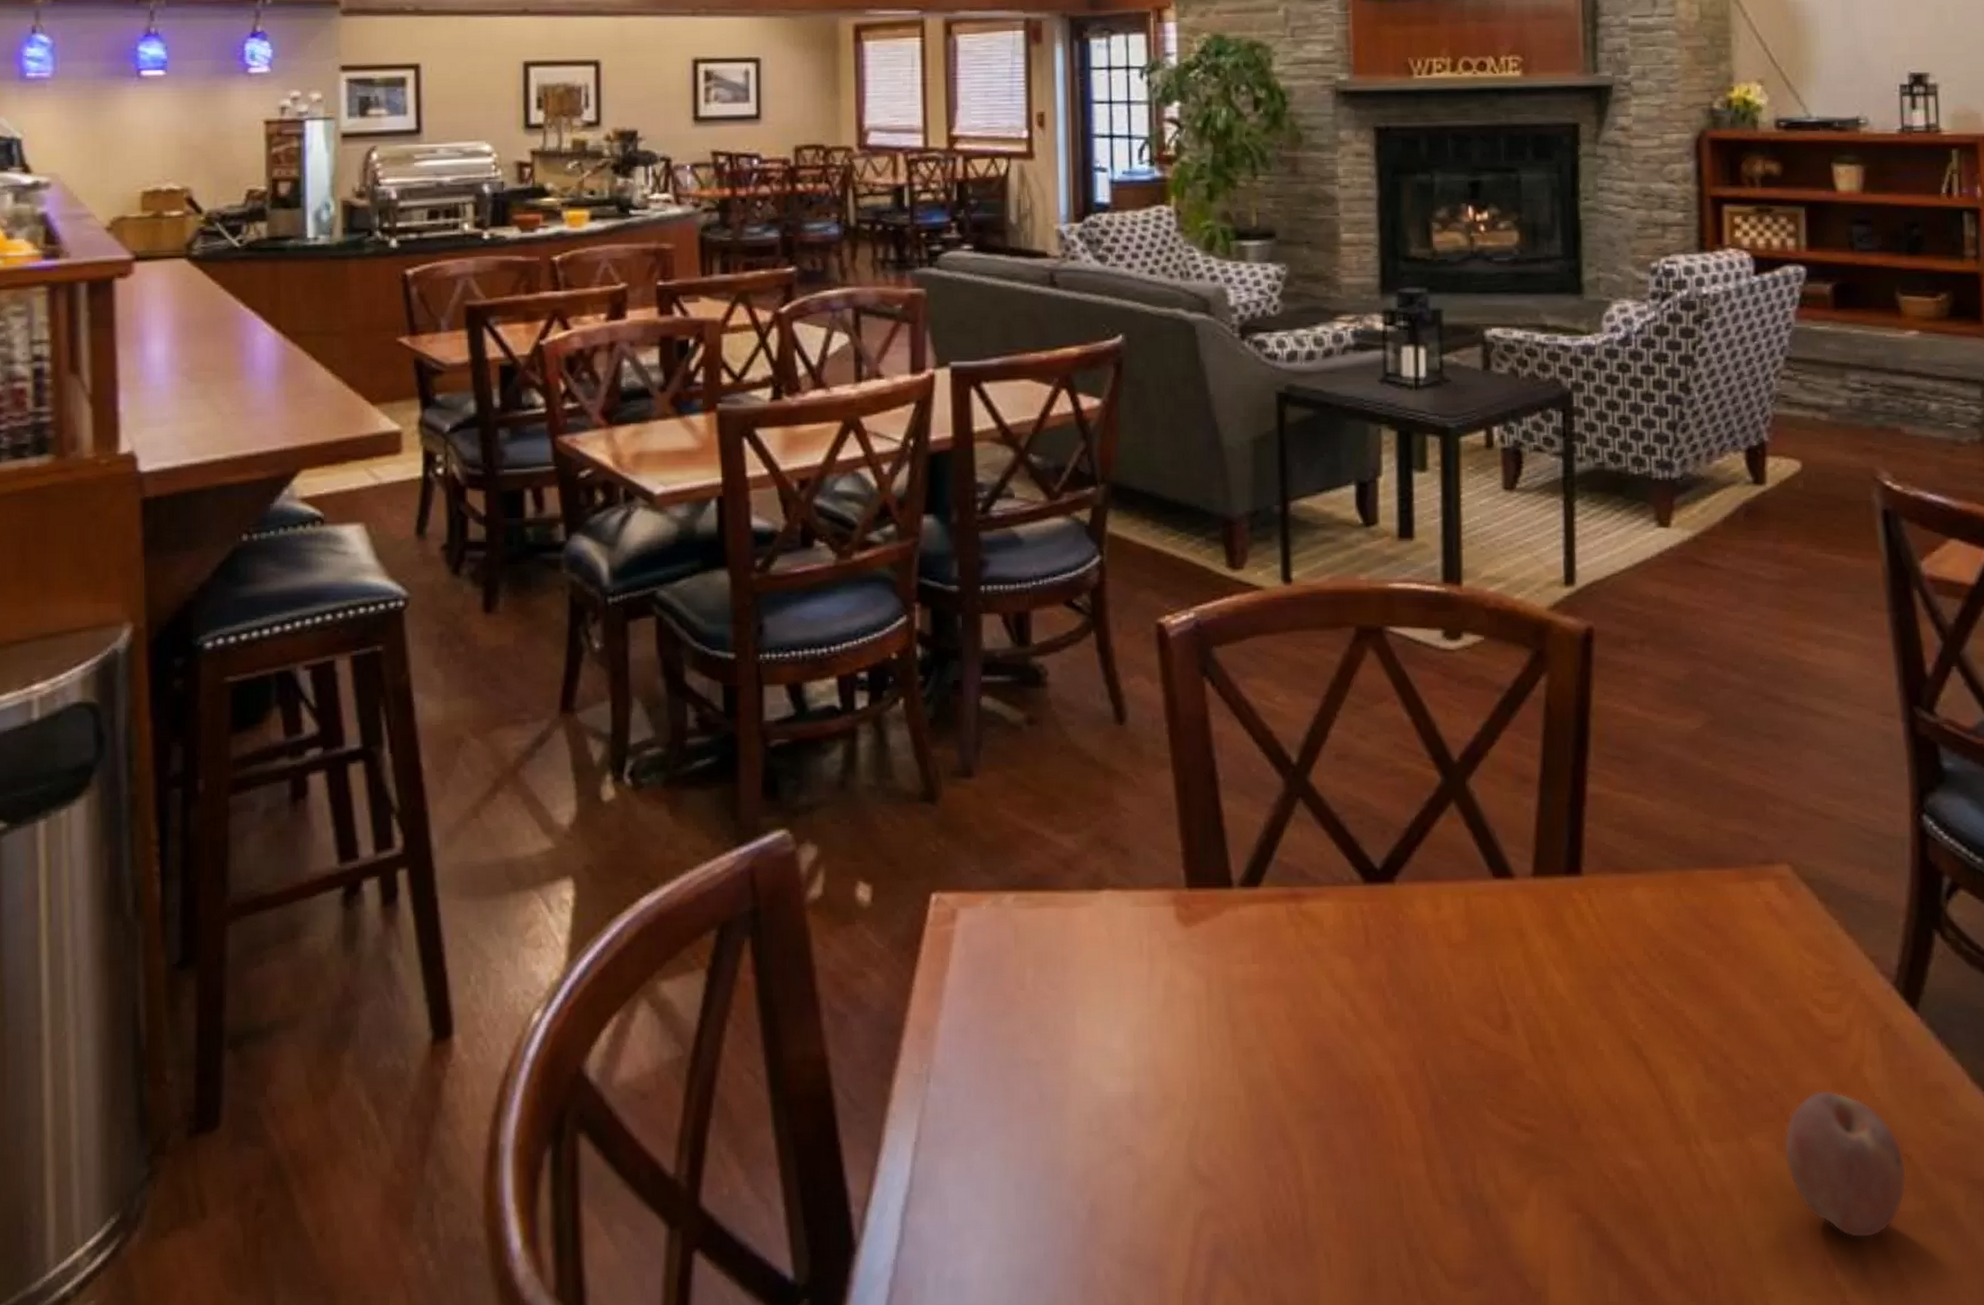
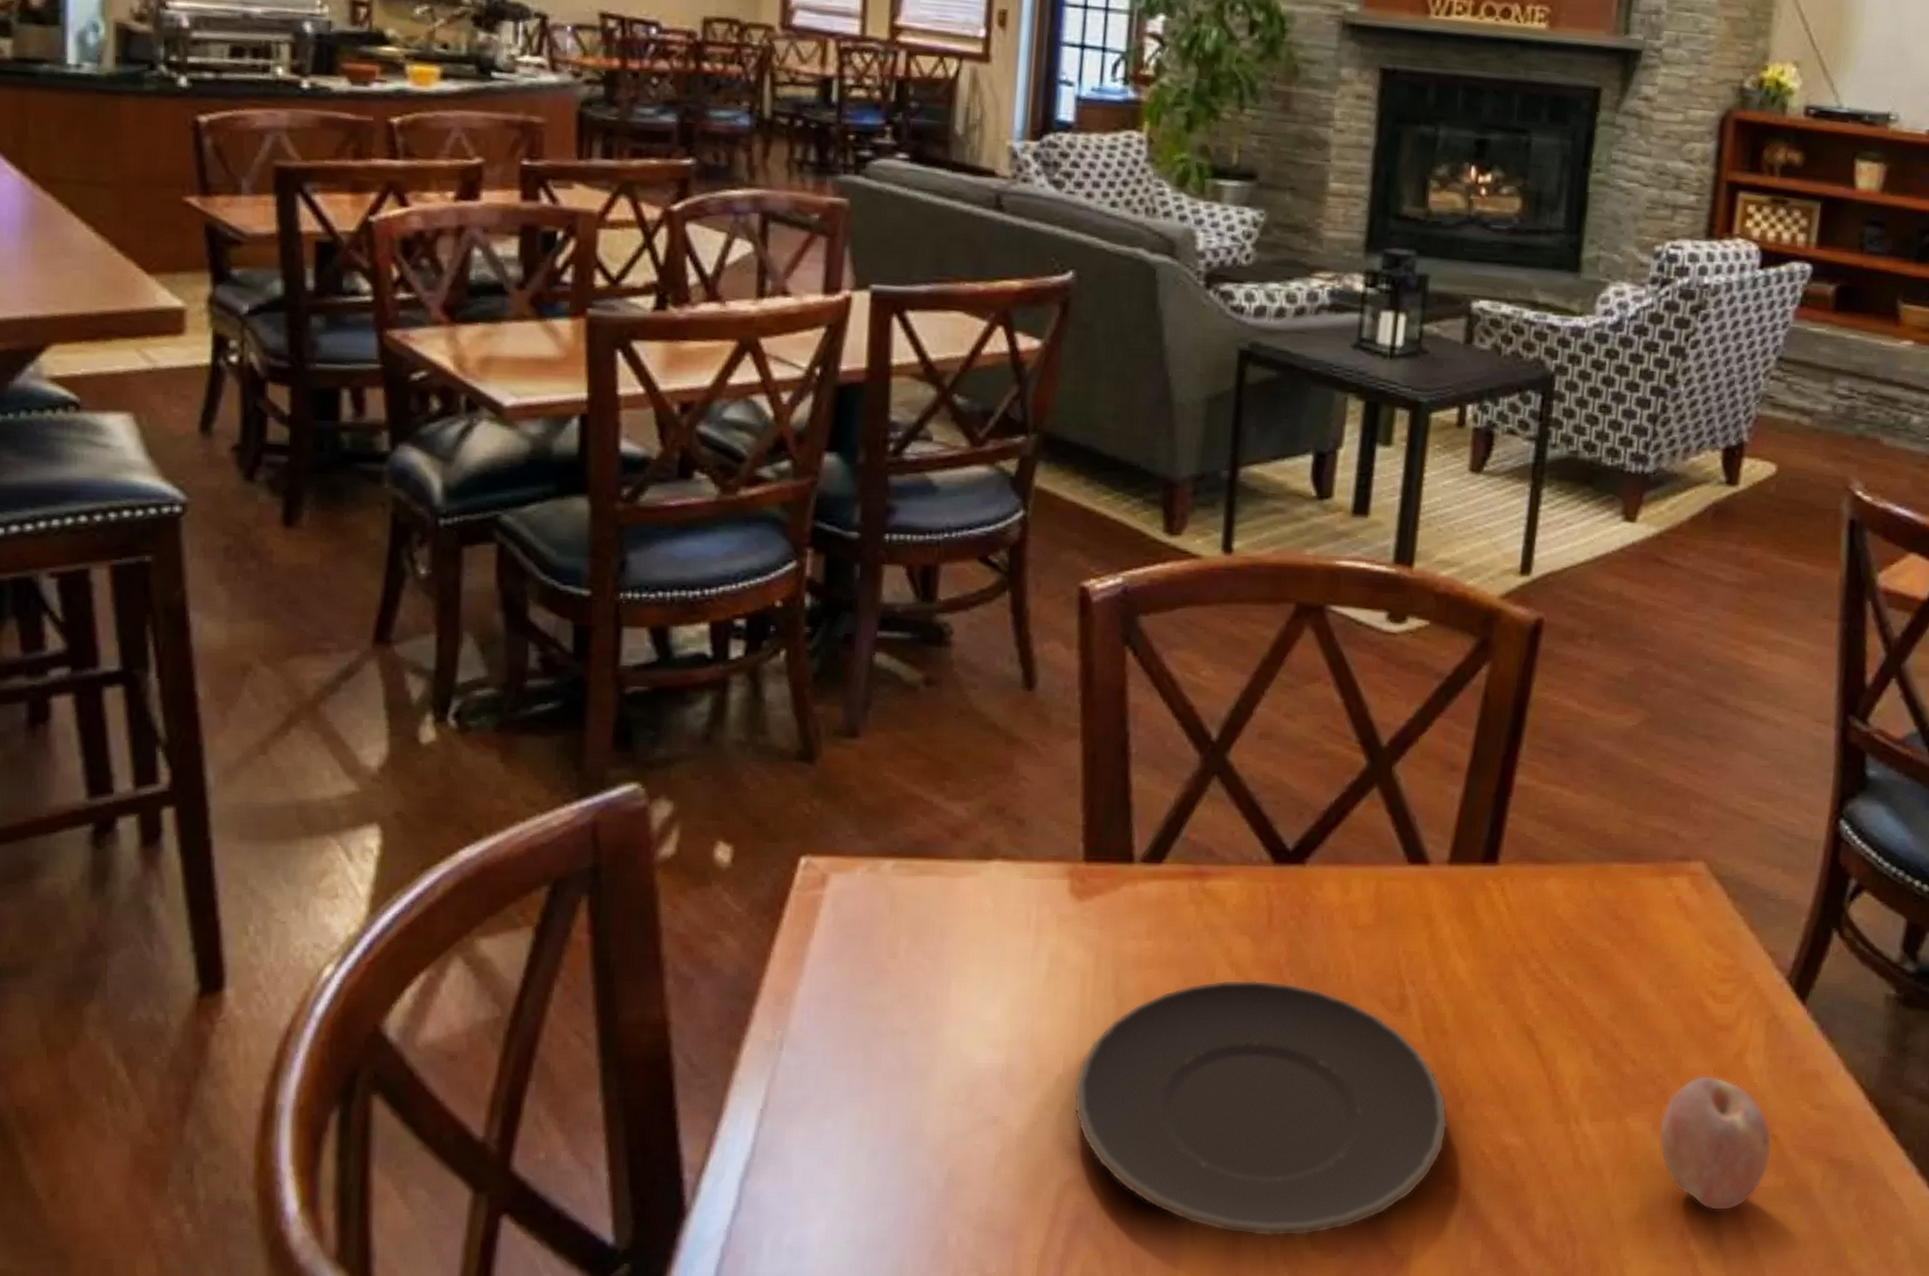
plate: none [1199,1001,1567,1269] -> present [1073,979,1448,1237]

